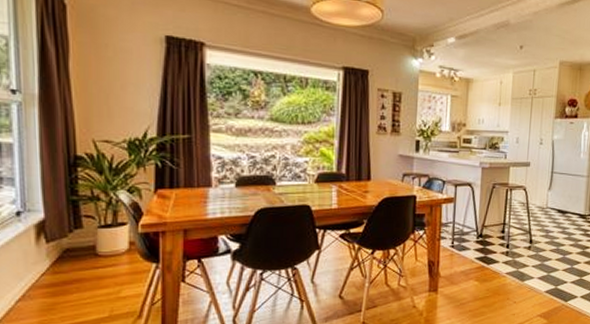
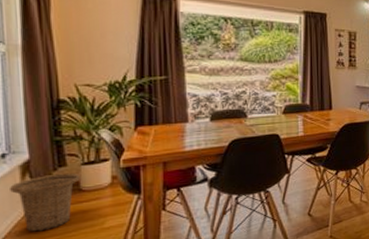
basket: none [24,235,96,297] -> present [10,173,80,232]

